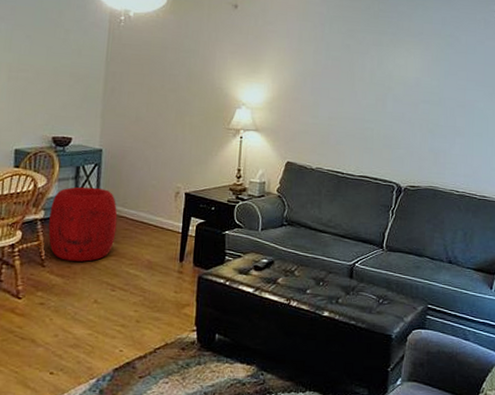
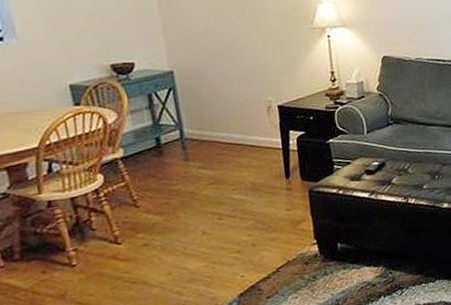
pouf: present [48,186,118,262] -> none [129,114,211,197]

